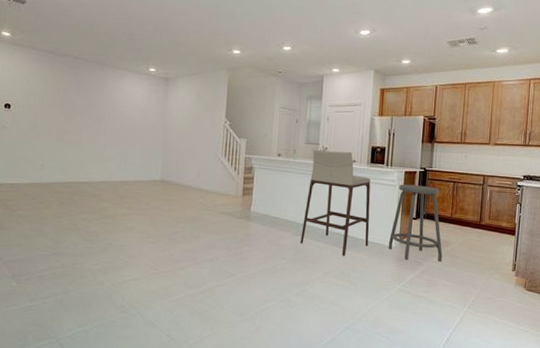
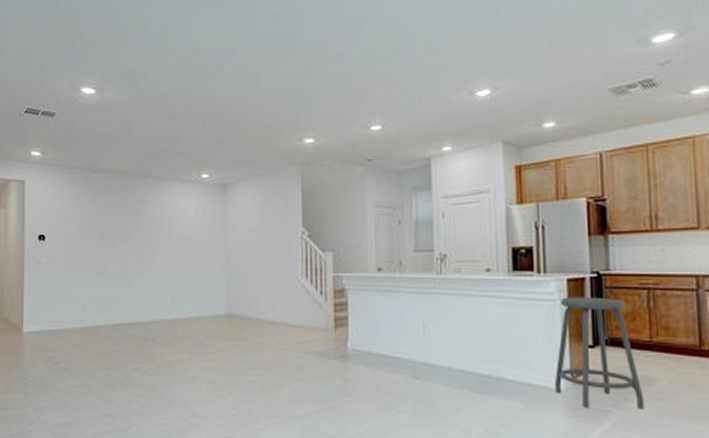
bar stool: present [300,149,371,256] -> none [421,257,524,406]

